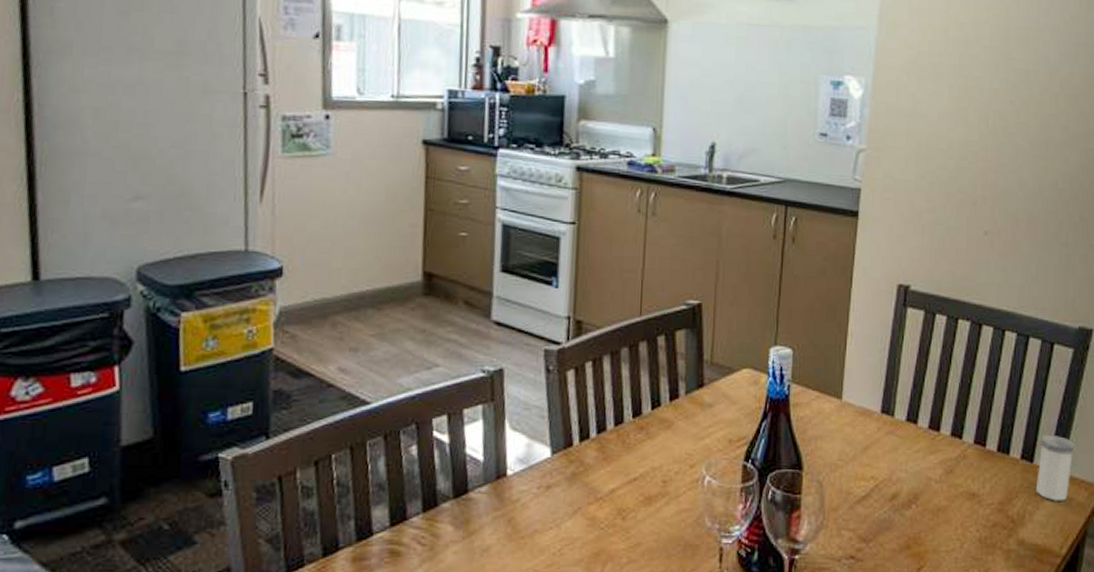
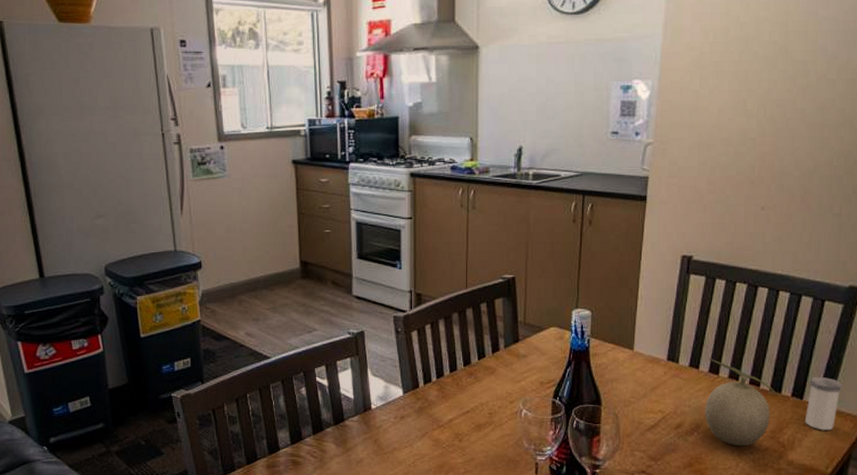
fruit: none [924,411,1003,522] -> present [704,358,775,447]

